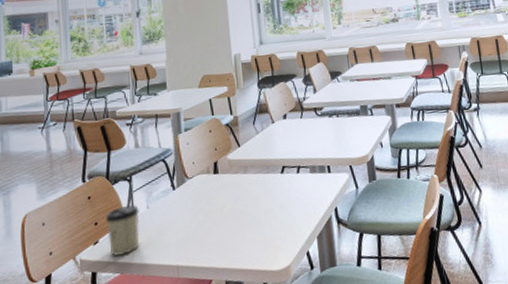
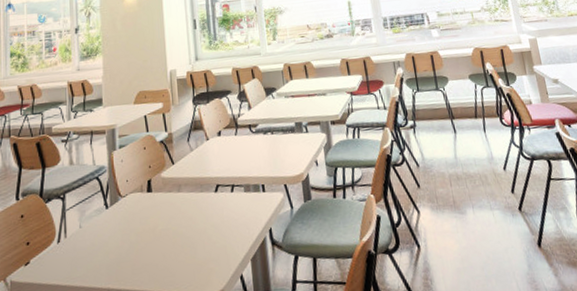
cup: present [106,204,140,256] -> none [38,223,72,278]

